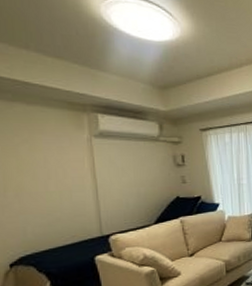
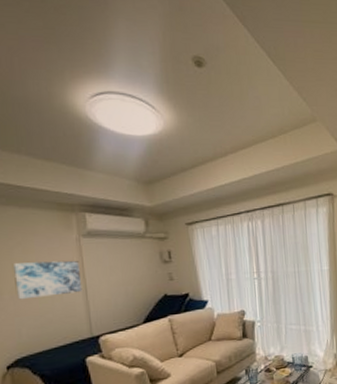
wall art: none [19,160,93,198] -> present [14,260,83,300]

